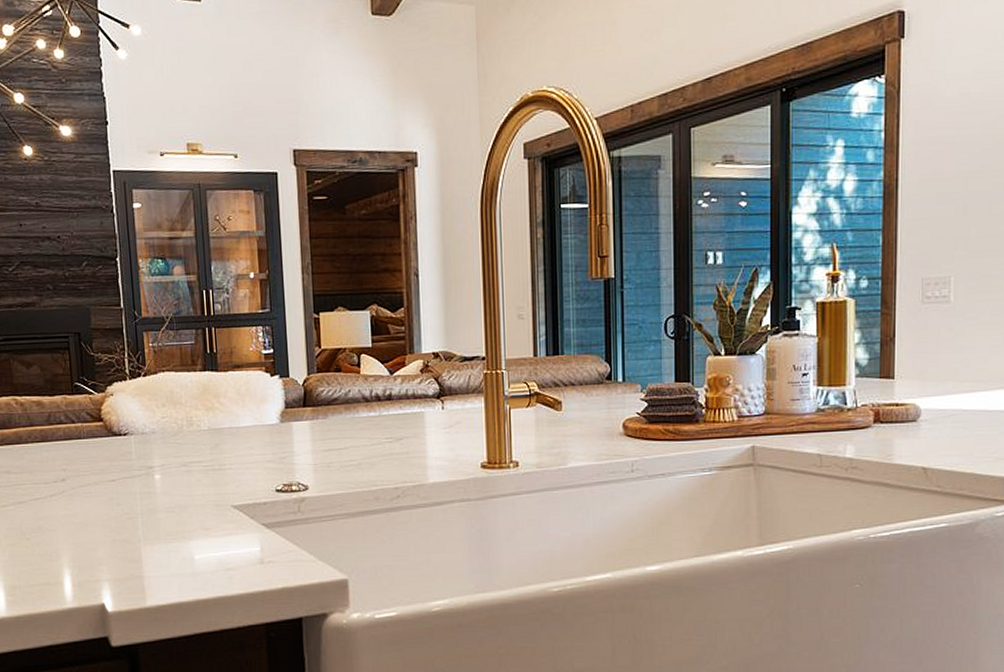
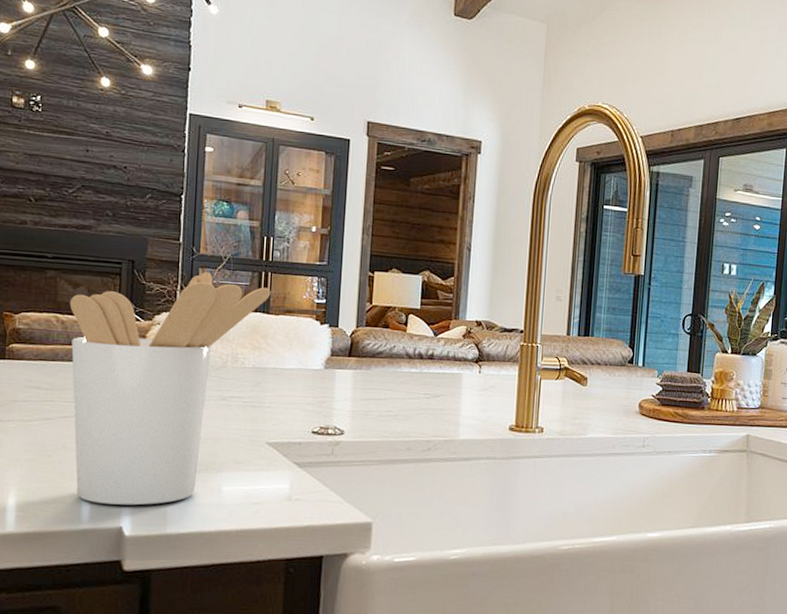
utensil holder: none [25,335,217,582] -> present [69,272,271,506]

